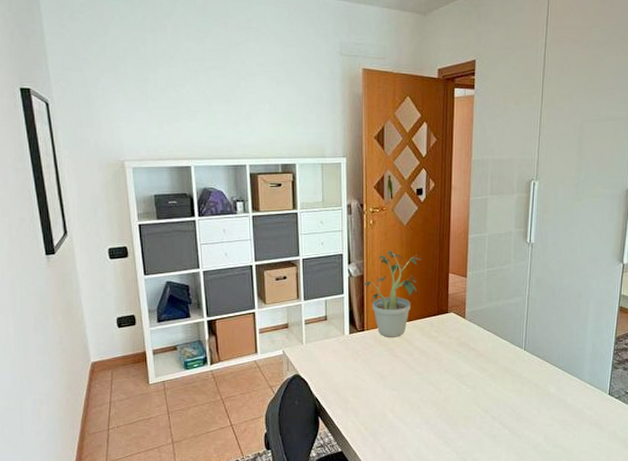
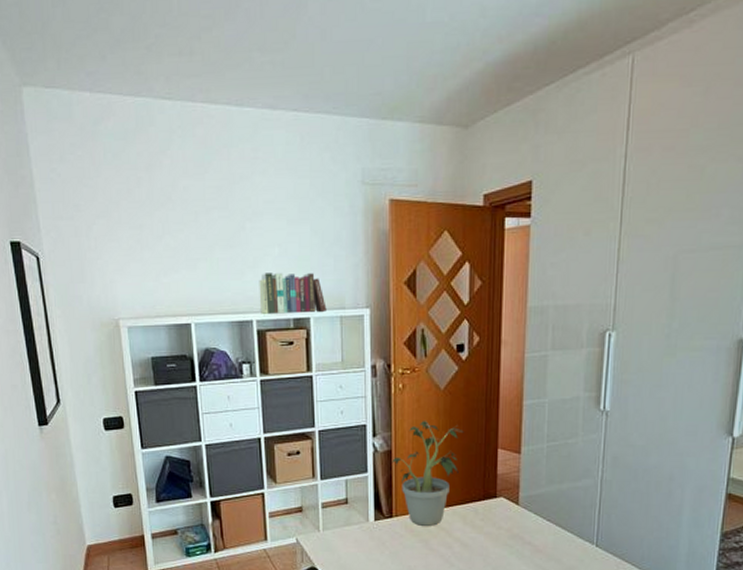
books: none [252,125,310,160] -> present [259,272,327,314]

